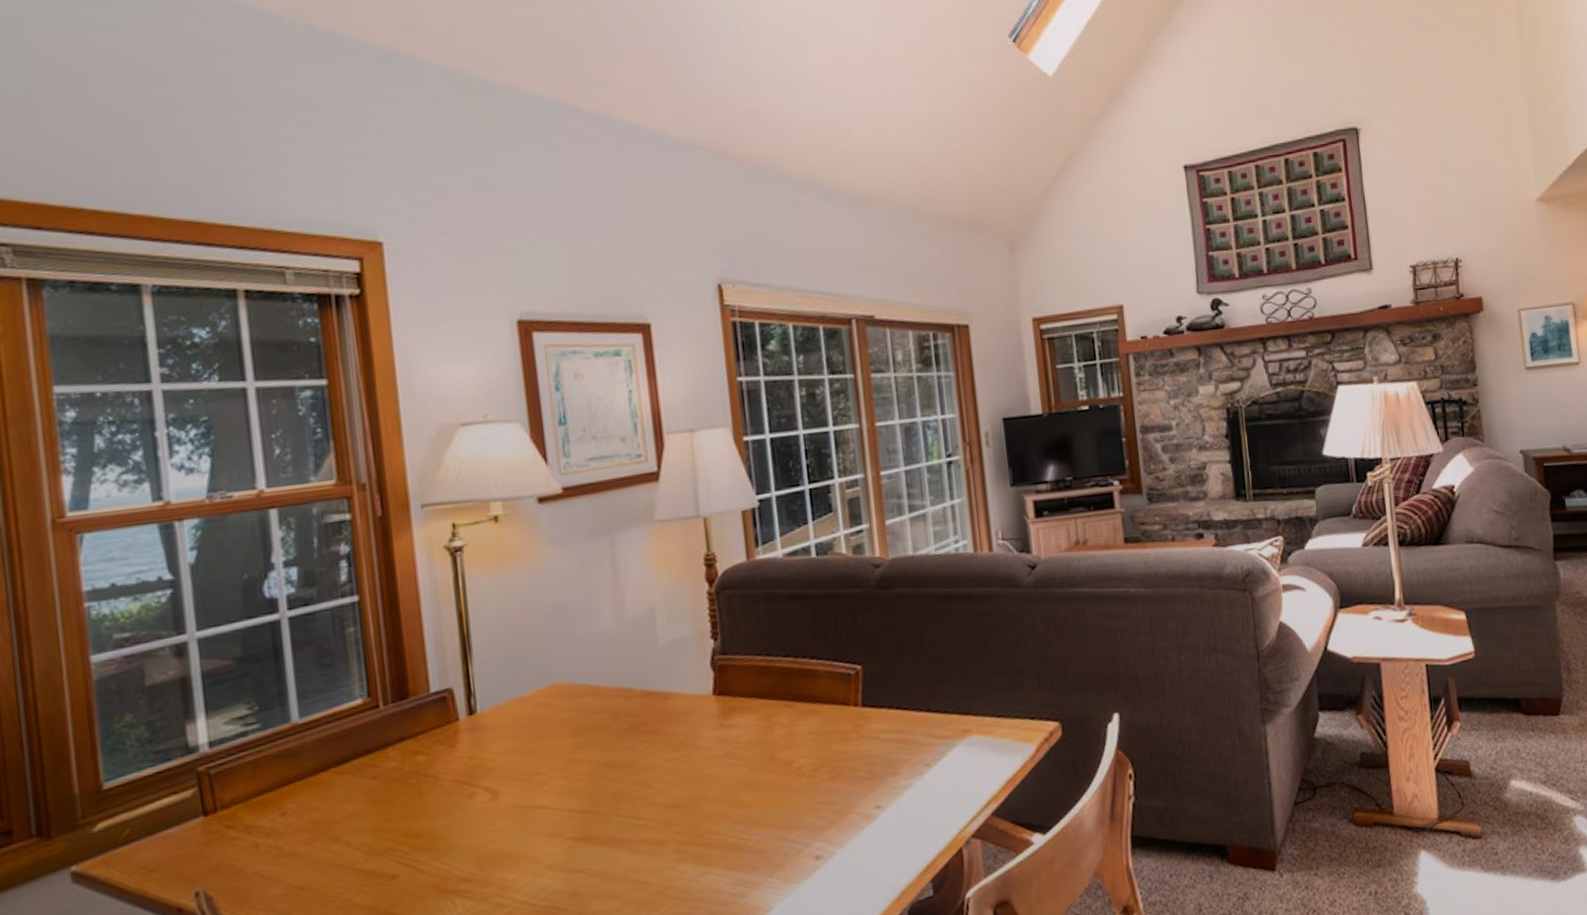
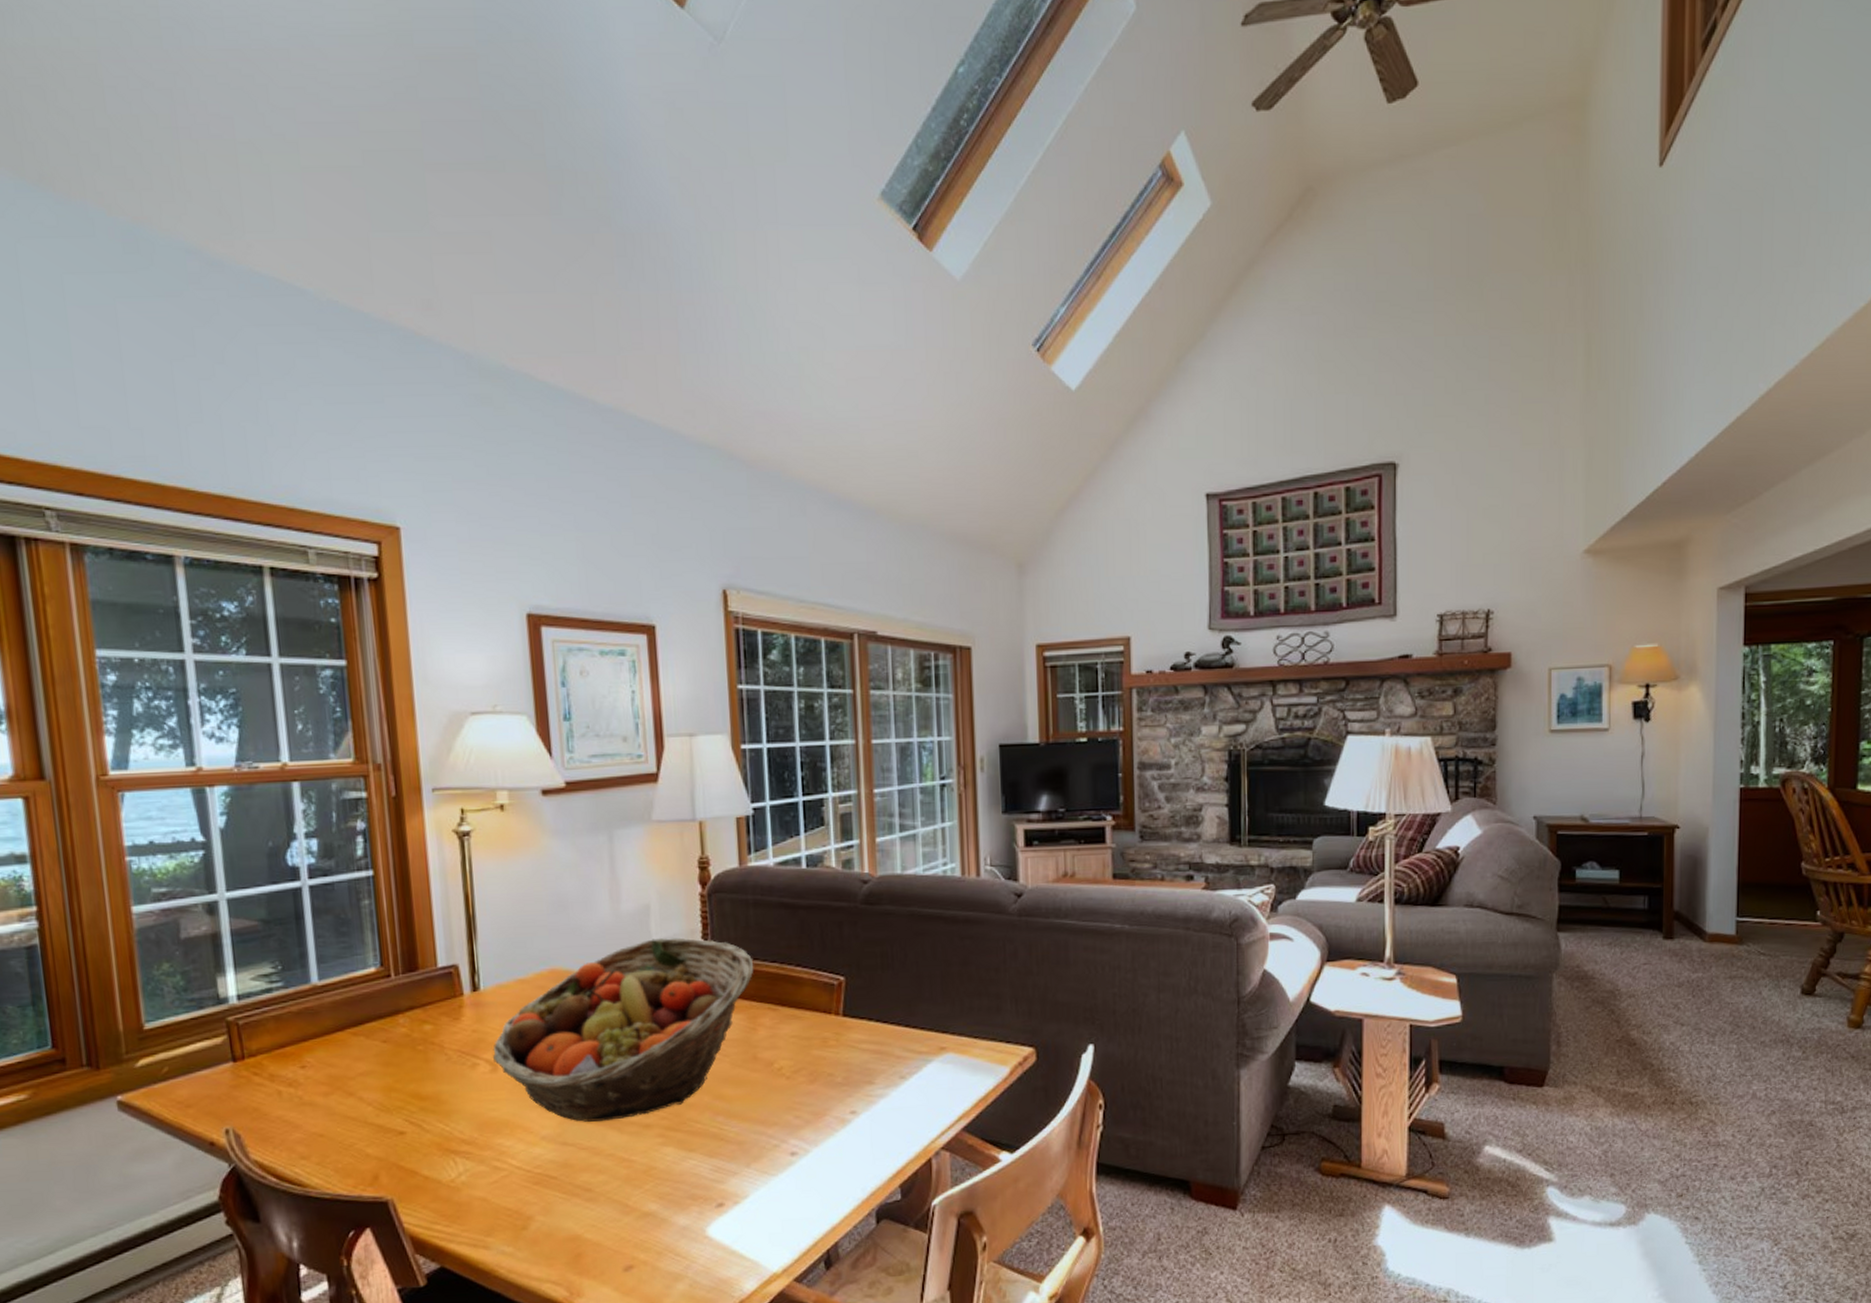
fruit basket: none [492,639,768,845] -> present [493,937,754,1122]

